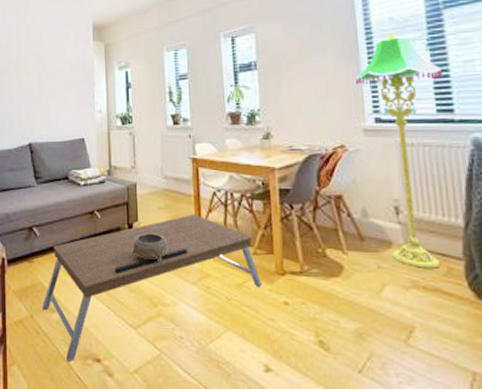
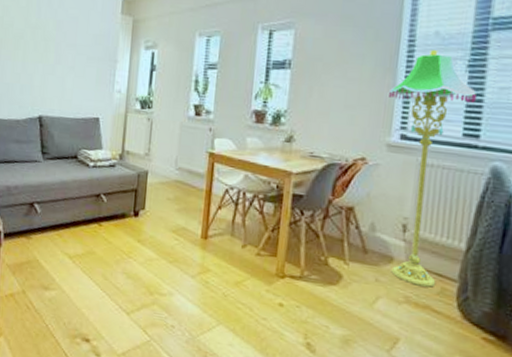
coffee table: present [42,214,262,363] -> none [36,208,261,340]
decorative bowl: present [131,233,168,261] -> none [134,222,172,252]

